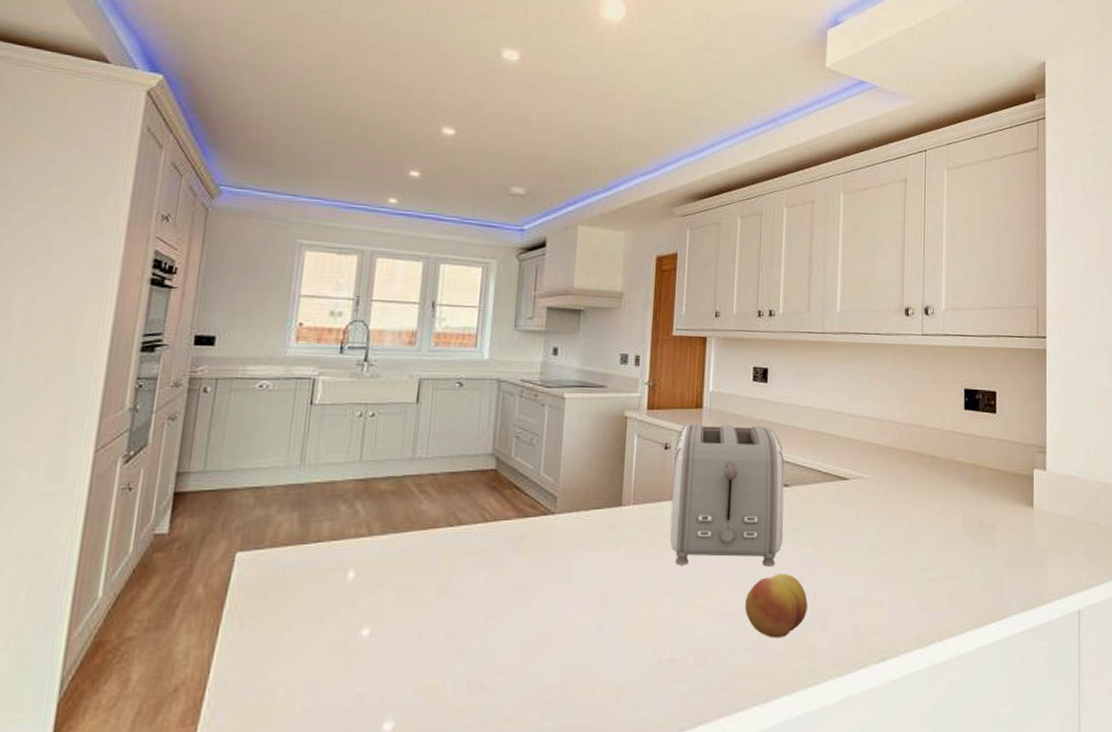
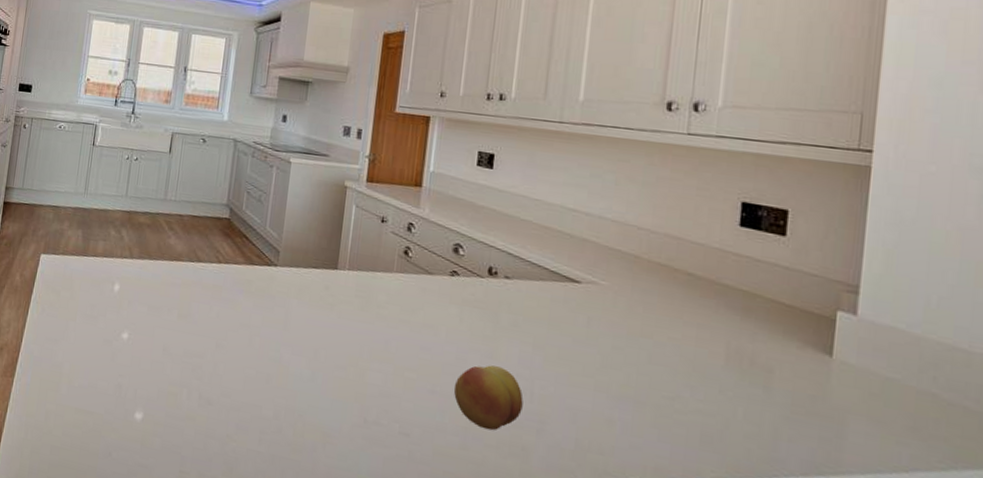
toaster: present [669,423,785,567] -> none [381,200,507,357]

